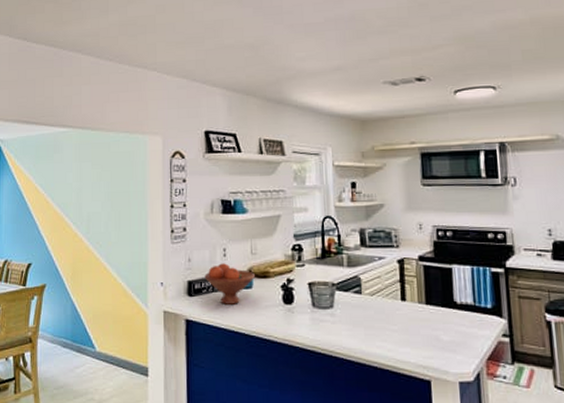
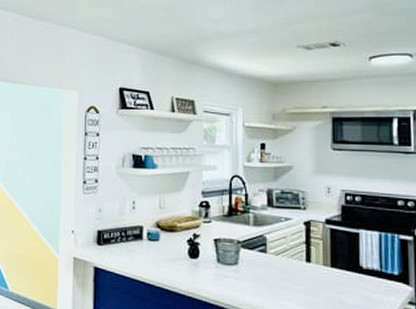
fruit bowl: present [204,263,255,304] -> none [113,215,162,256]

